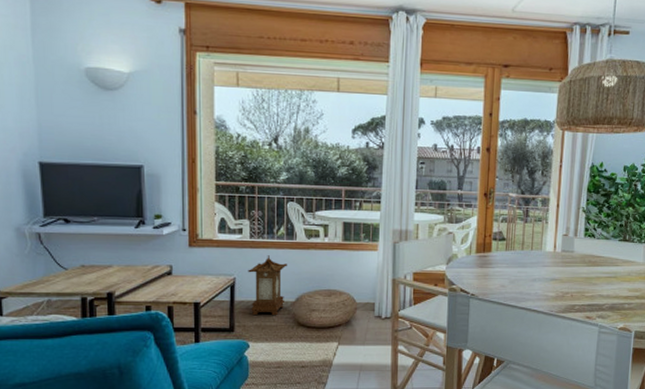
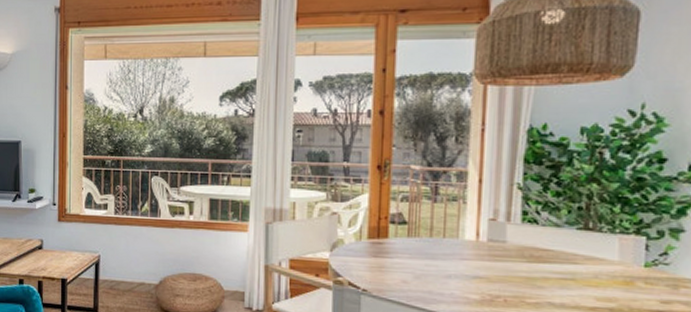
lantern: present [248,255,287,316] -> none [112,233,151,298]

